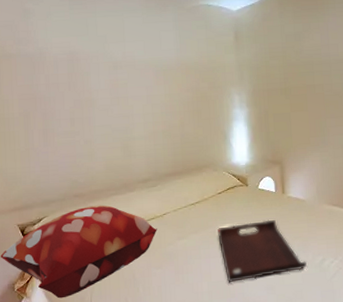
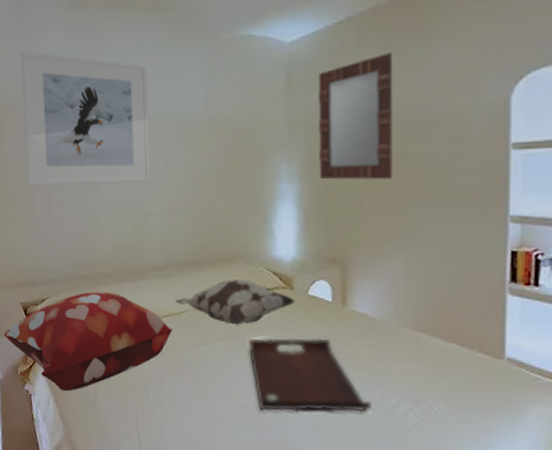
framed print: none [19,10,136,122] -> present [20,51,151,186]
decorative pillow: none [158,183,250,219] -> present [175,279,296,325]
home mirror: none [256,19,309,105] -> present [319,53,393,180]

